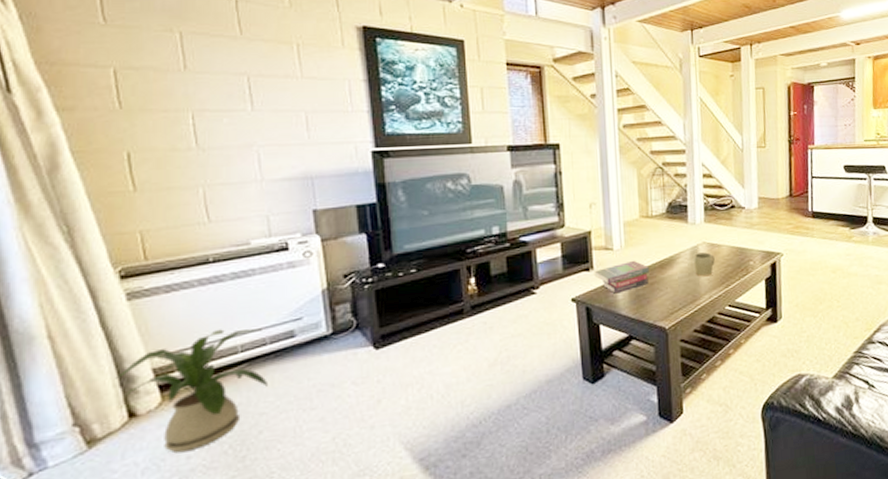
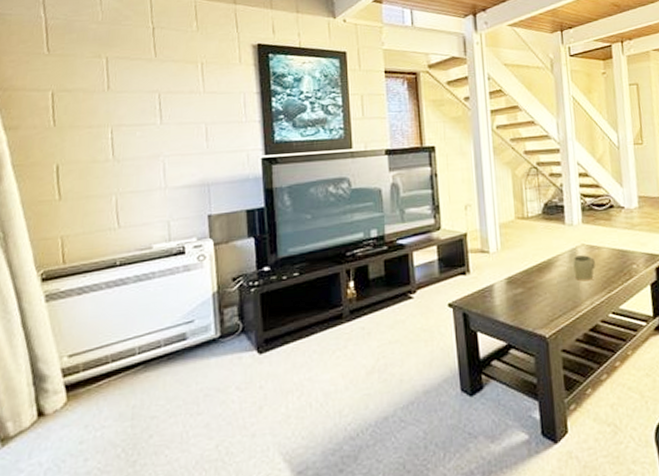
house plant: present [115,328,267,453] -> none [30,330,160,455]
books: present [594,260,649,294] -> none [470,263,527,299]

